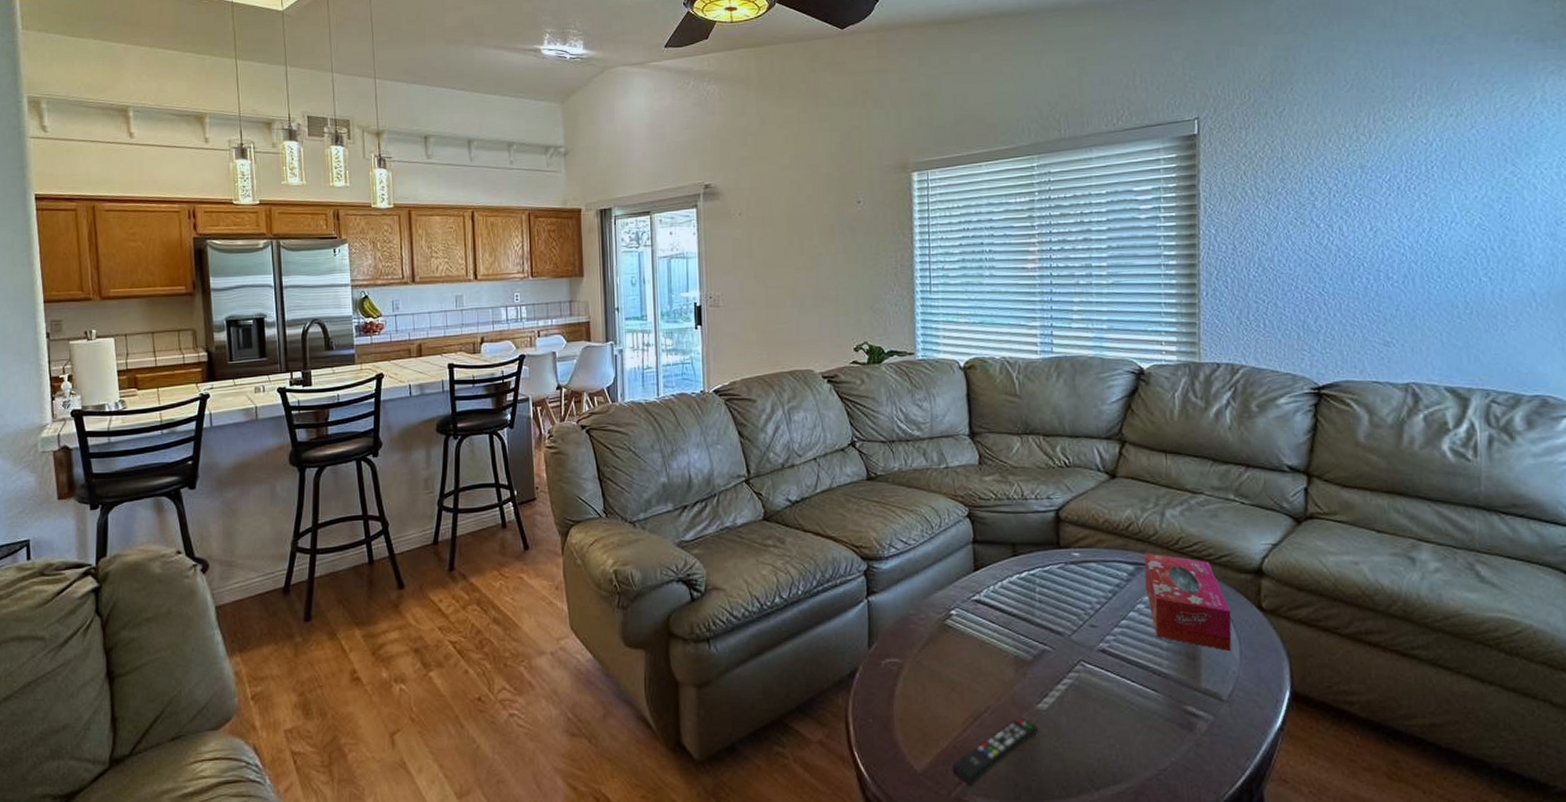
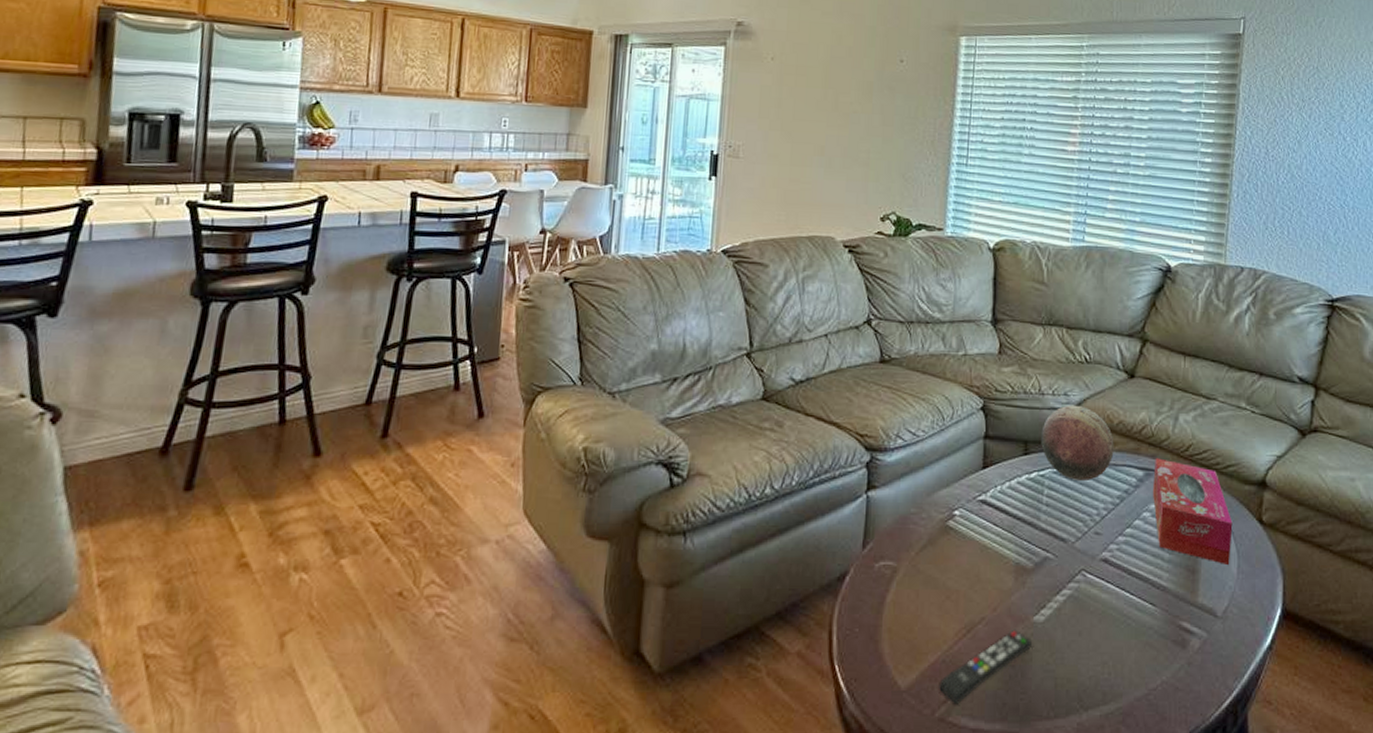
decorative orb: none [1028,507,1102,577] -> present [1041,405,1114,480]

